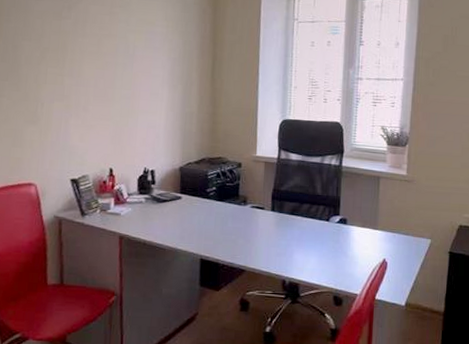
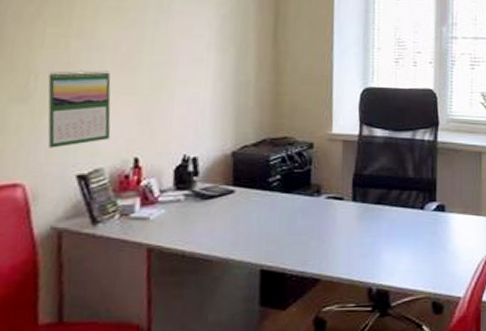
calendar: none [50,100,93,159] -> present [47,69,111,148]

